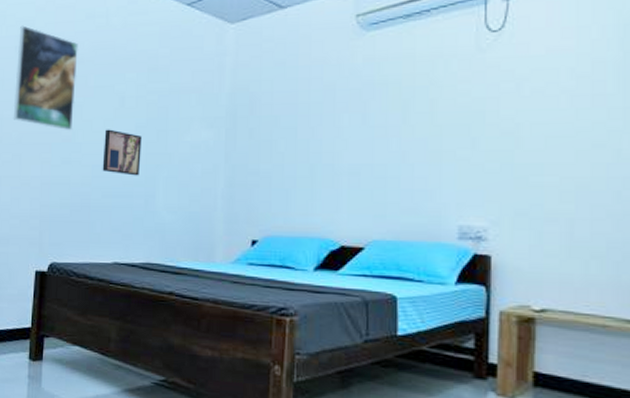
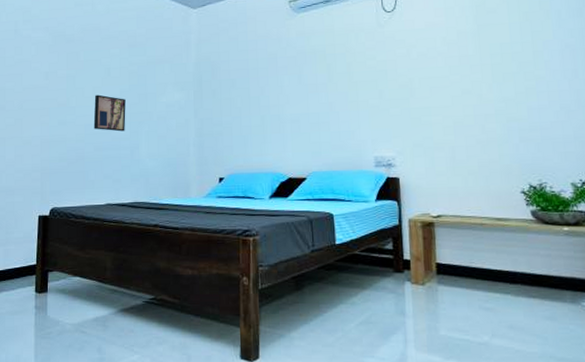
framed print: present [13,25,78,131] -> none [14,12,69,98]

